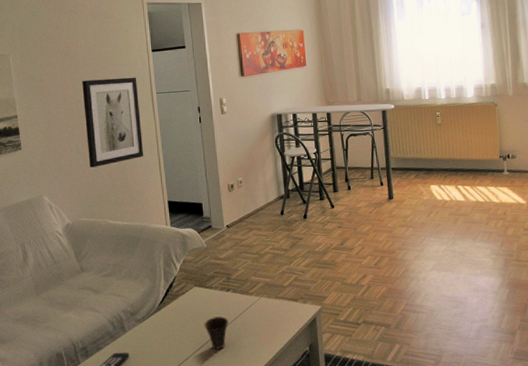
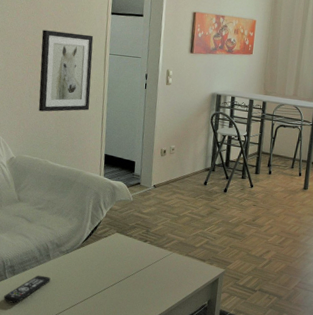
cup: present [204,316,228,350] -> none [119,261,141,290]

